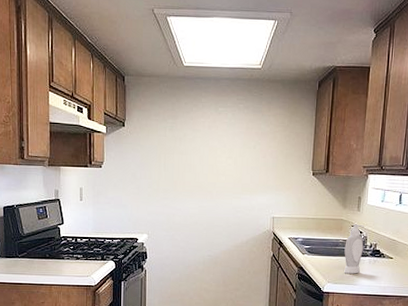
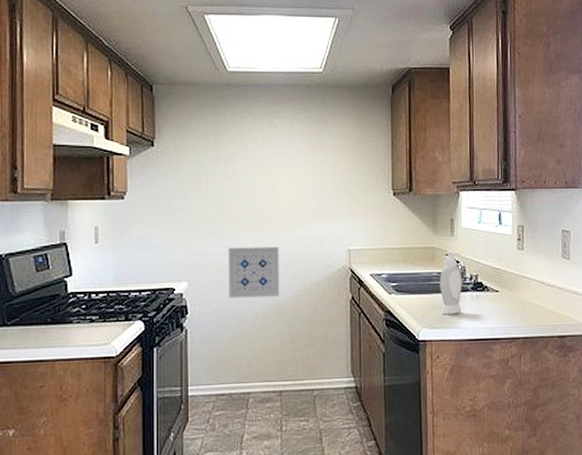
wall art: none [178,210,218,250] -> present [228,246,280,298]

